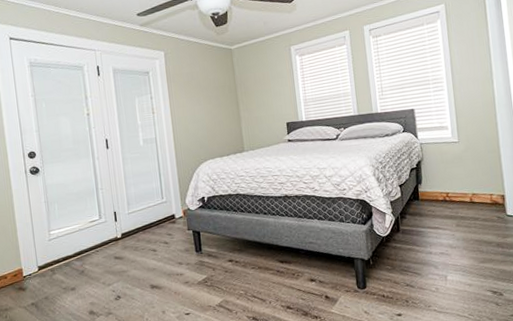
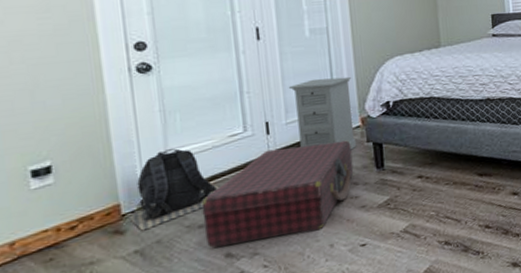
backpack: none [26,230,84,289] -> present [126,148,220,231]
suitcase: none [73,228,179,306] -> present [201,140,354,248]
nightstand: none [129,177,181,236] -> present [288,76,357,150]

